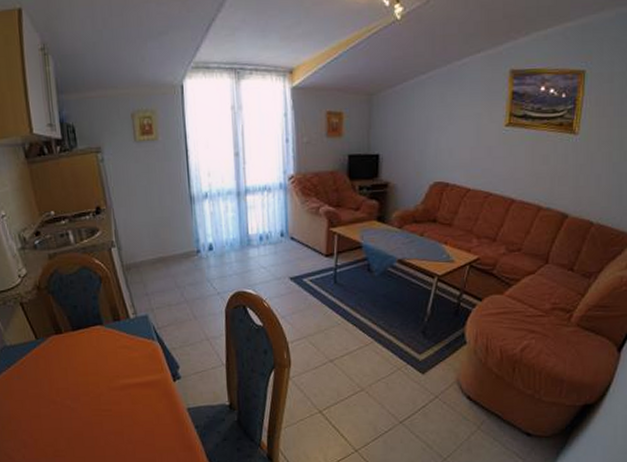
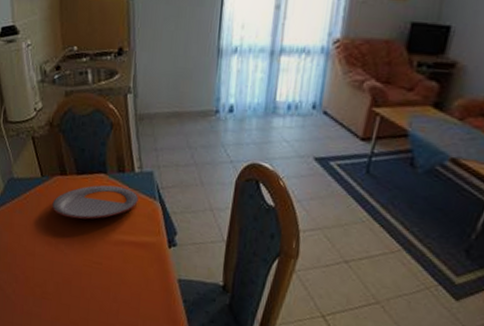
plate: none [51,334,138,374] -> present [52,185,139,219]

